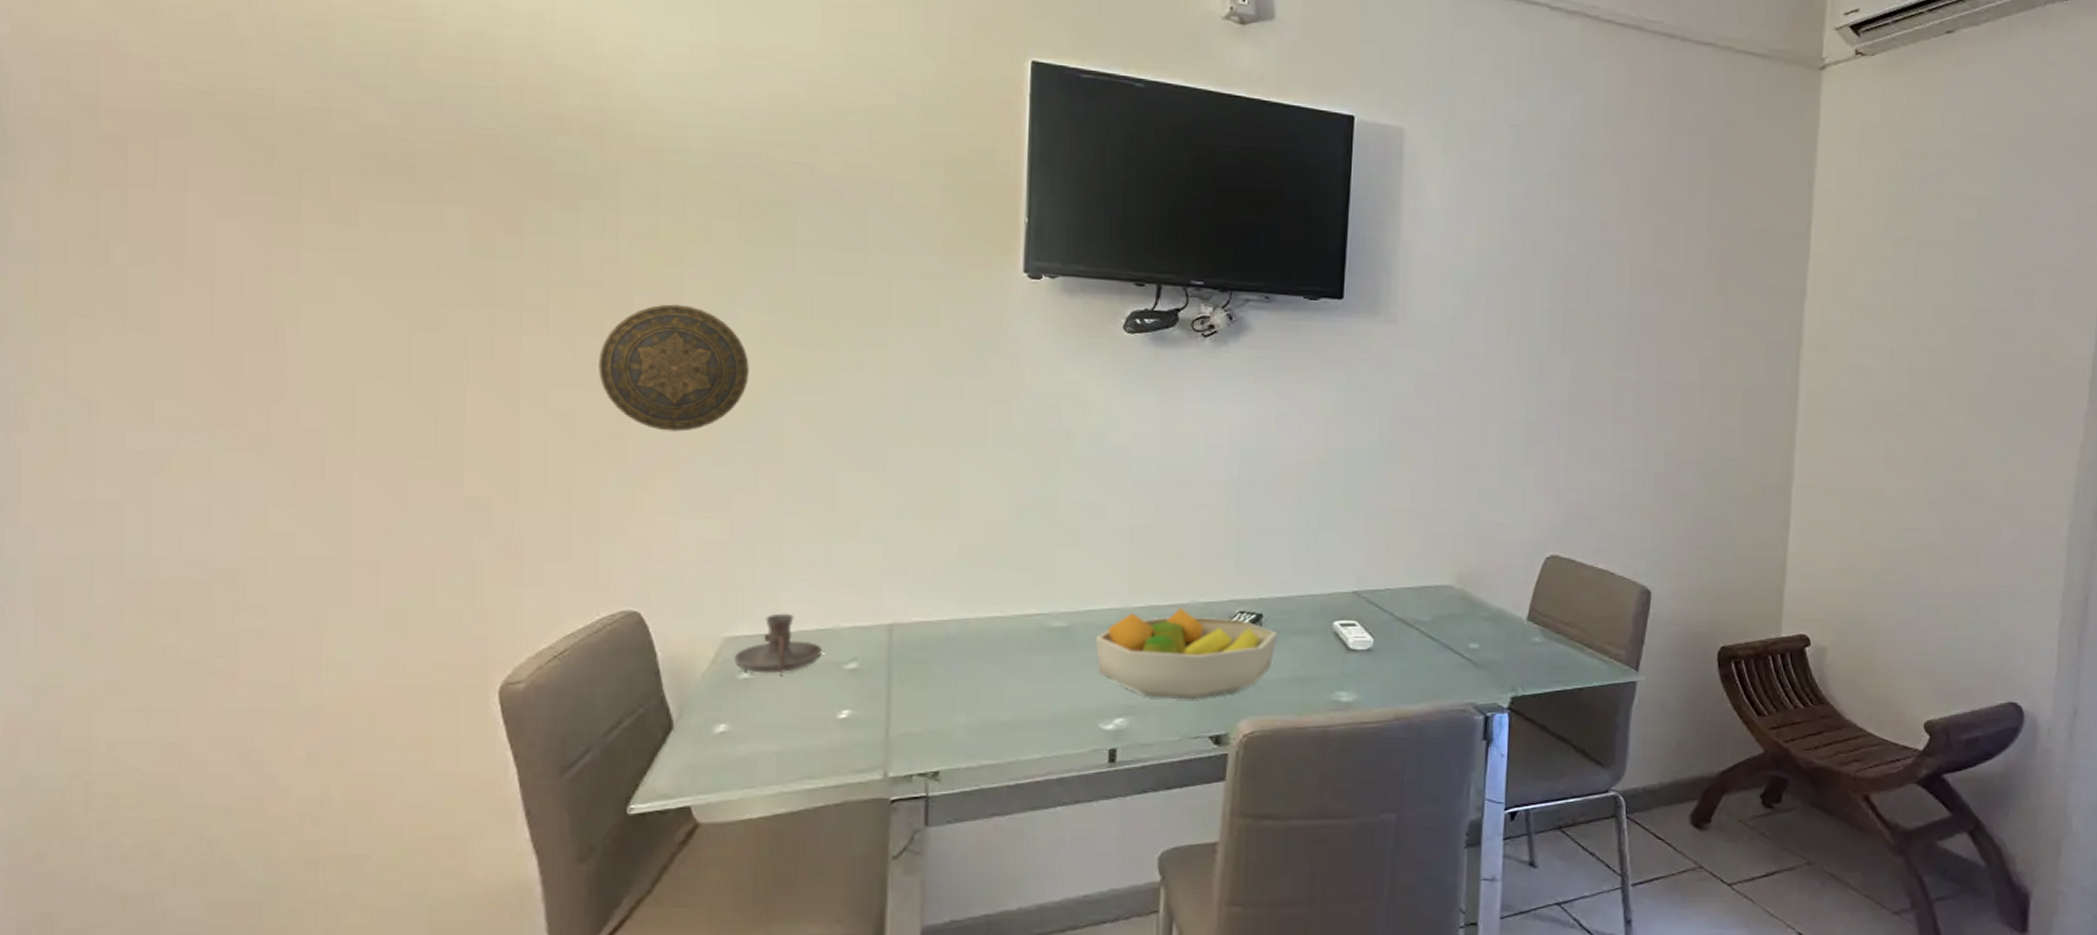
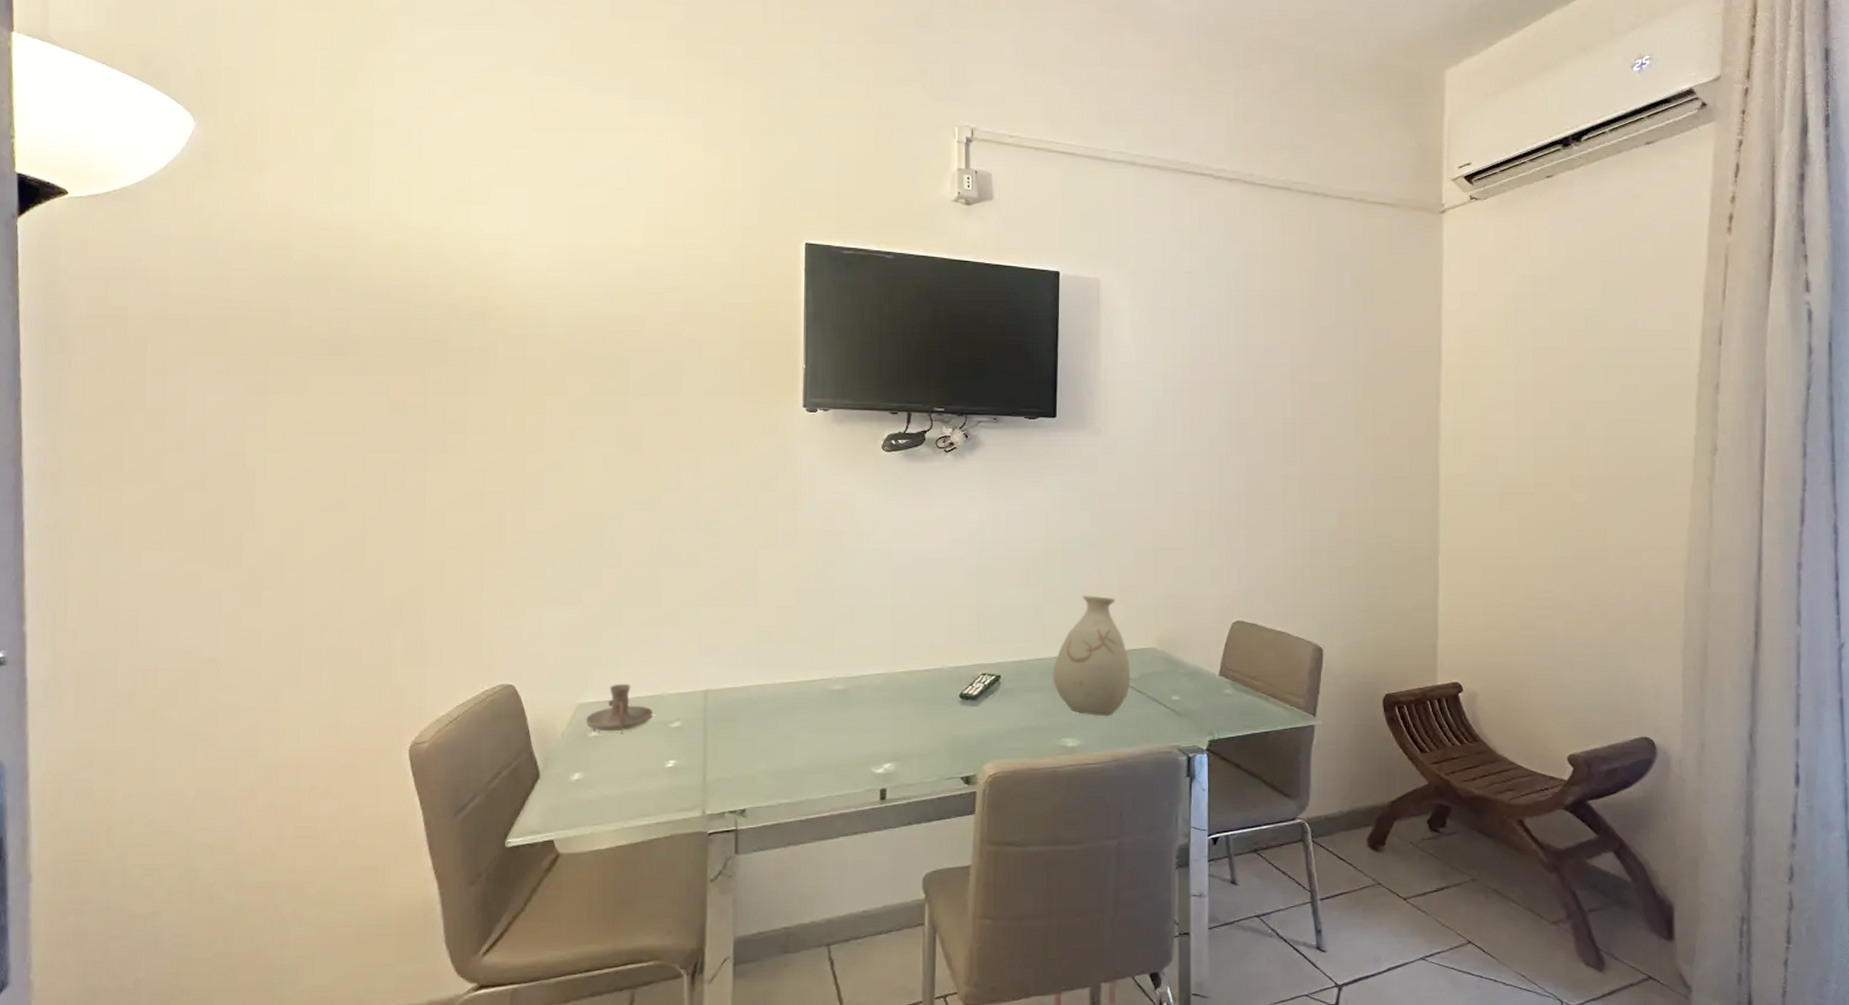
decorative plate: present [599,304,749,432] -> none [482,444,595,542]
fruit bowl: present [1095,608,1278,700] -> none [866,672,1014,747]
vase: none [1326,519,1421,667] -> present [1052,595,1131,717]

